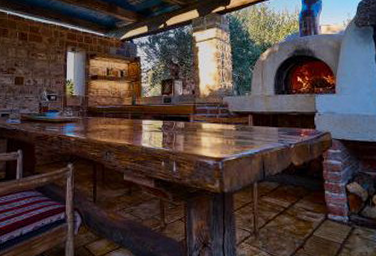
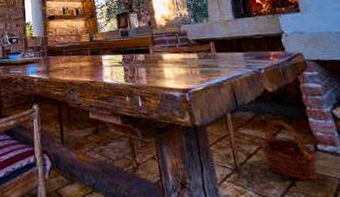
basket: none [279,191,327,244] -> present [259,120,319,181]

